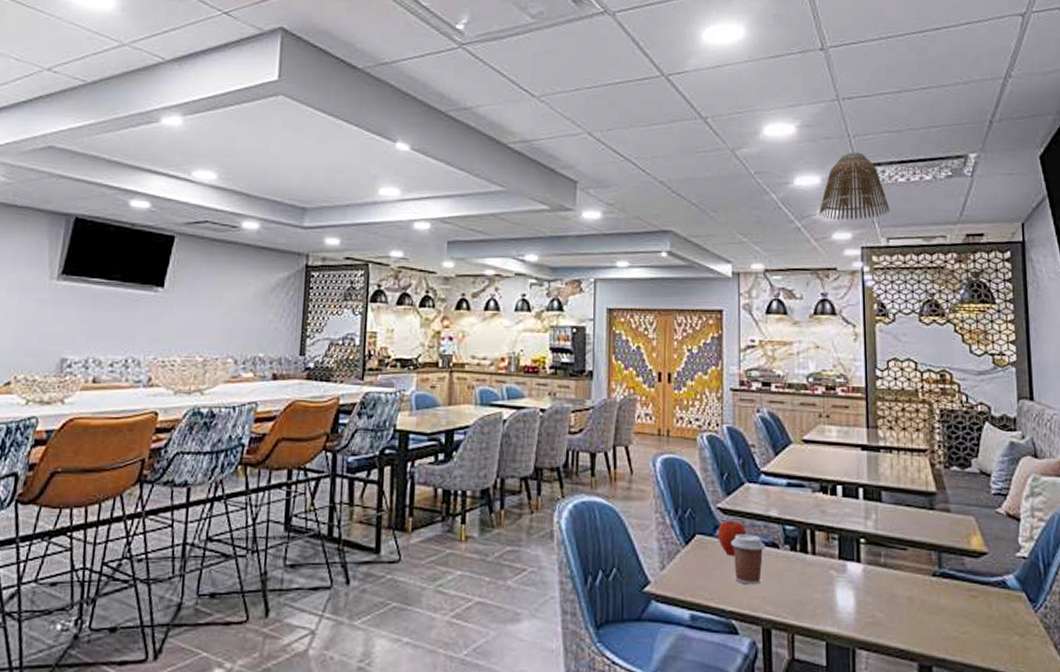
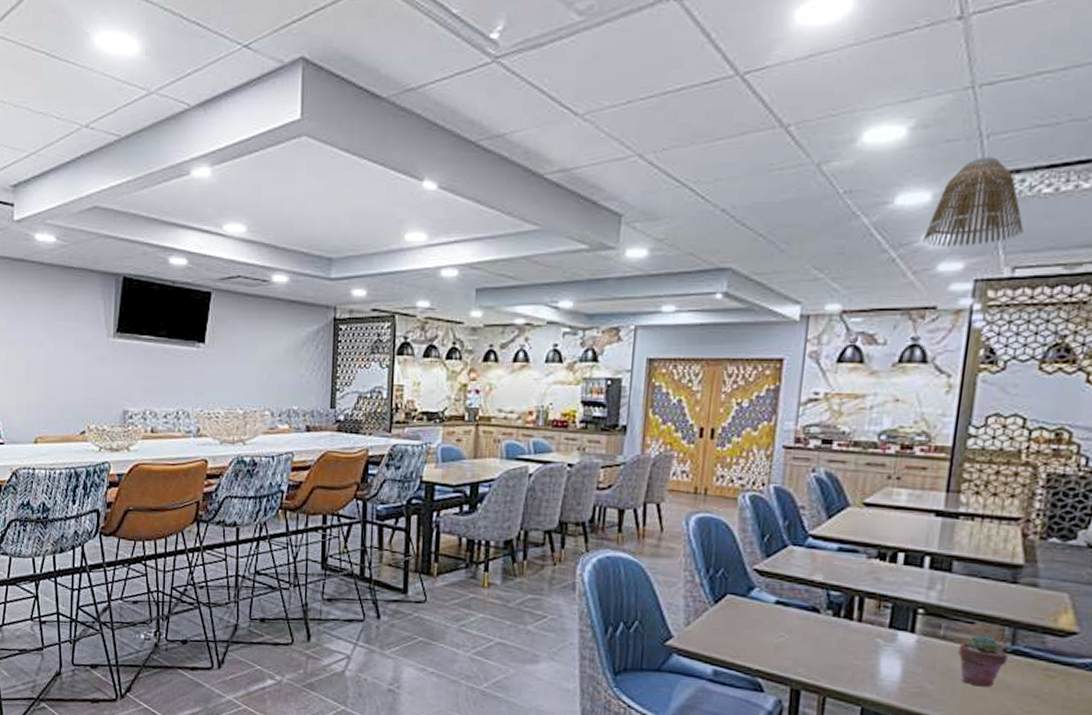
apple: present [718,520,747,557] -> none [751,582,785,618]
coffee cup: present [731,534,766,585] -> none [765,596,805,647]
potted succulent: none [898,559,938,612] -> present [958,634,1008,687]

